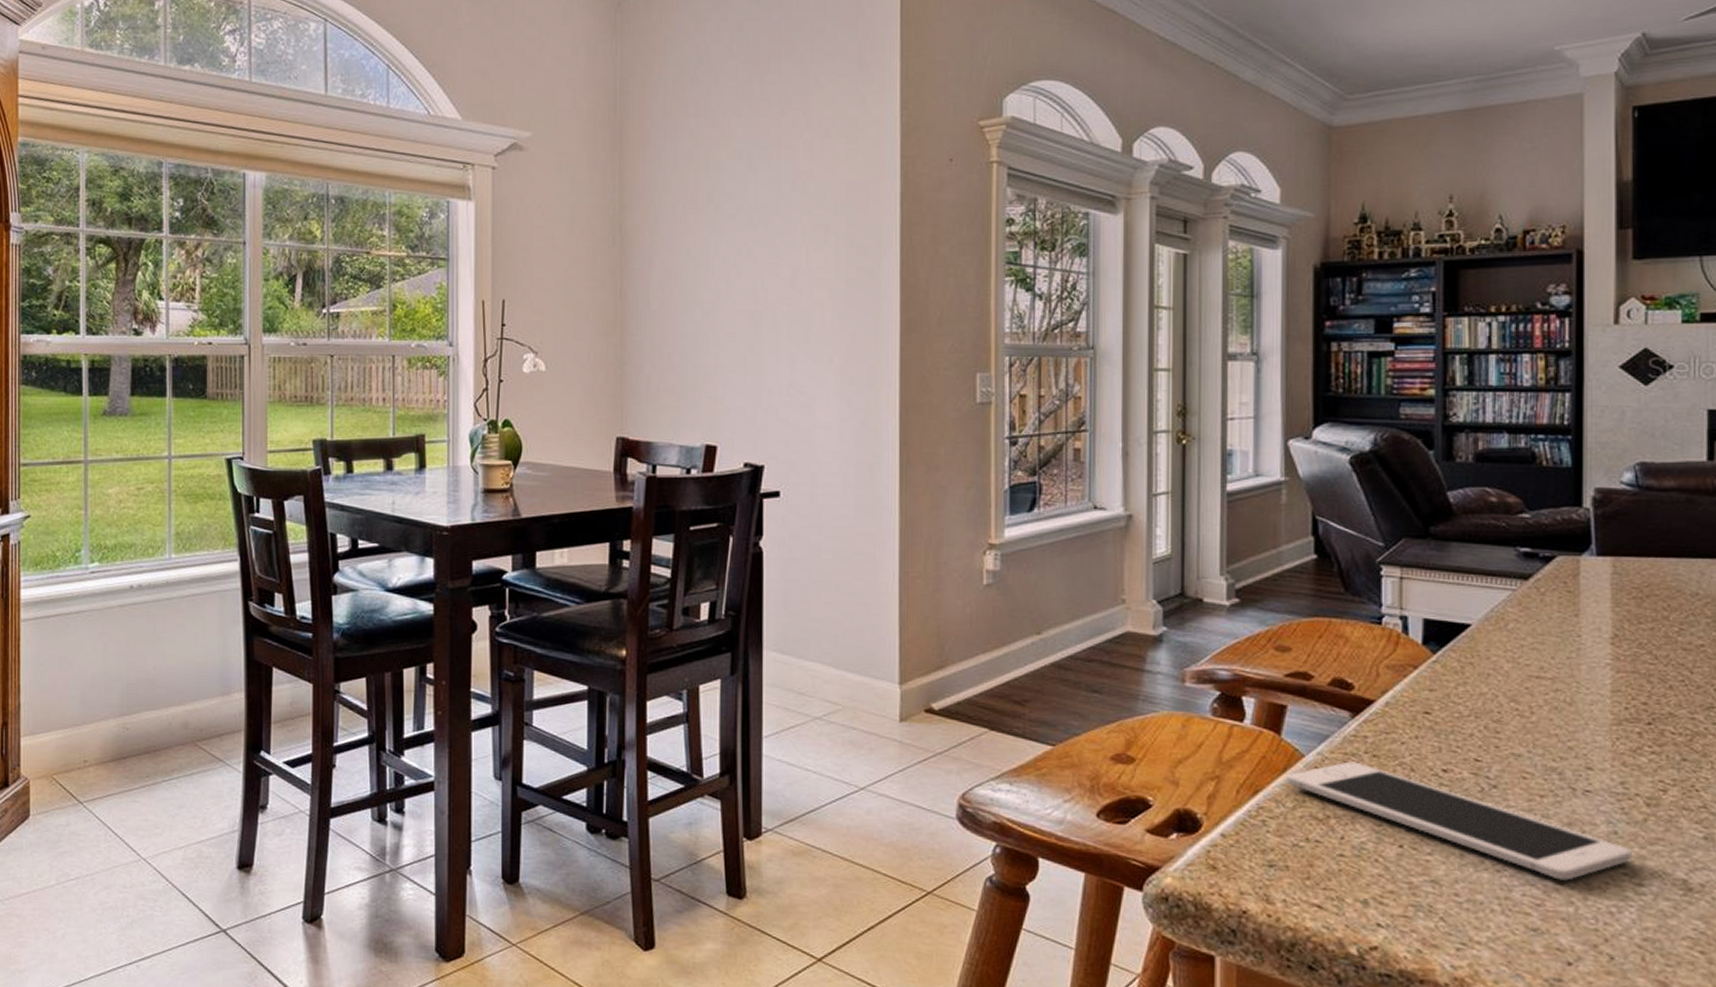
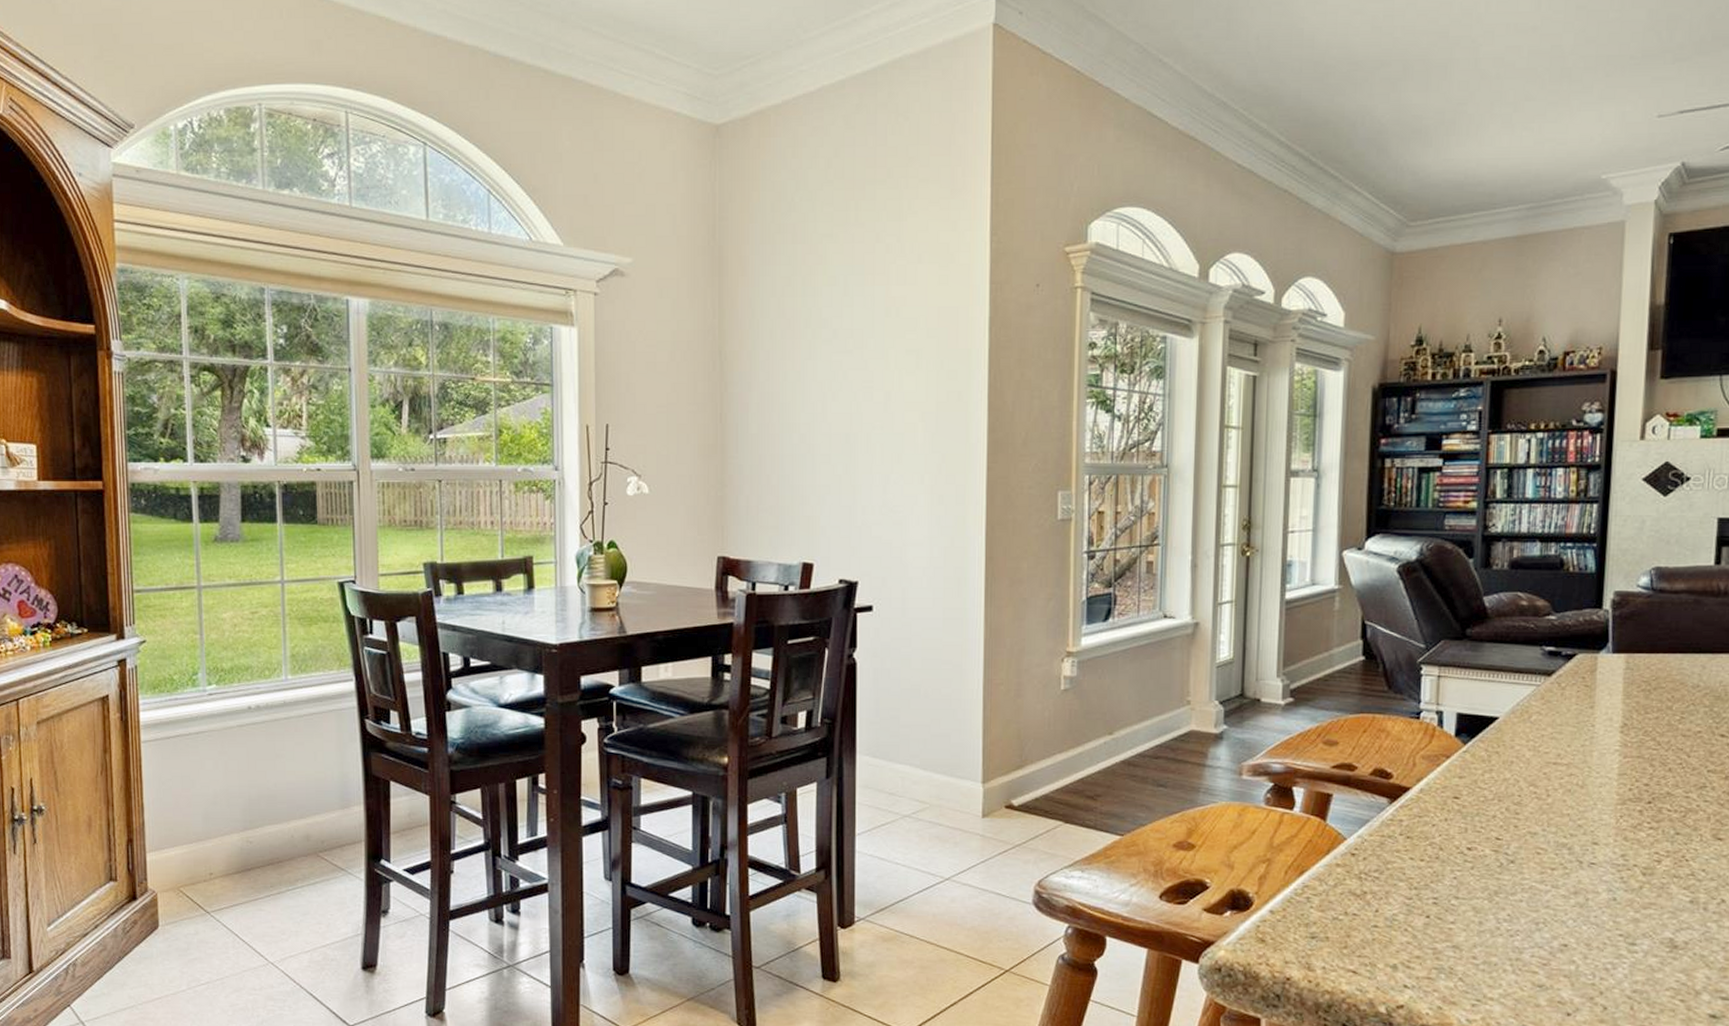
cell phone: present [1285,761,1632,881] -> none [1328,843,1628,942]

